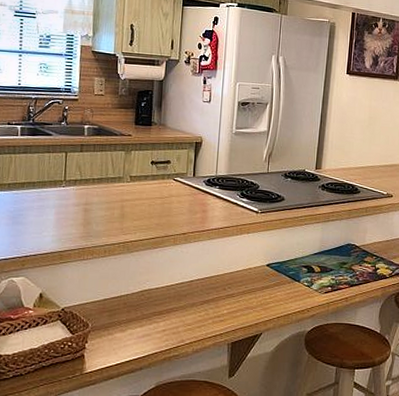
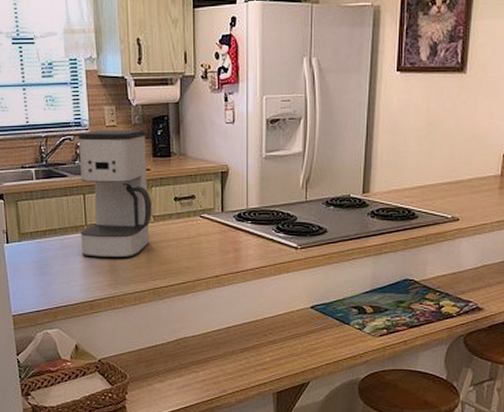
coffee maker: none [57,97,131,213] -> present [78,129,152,259]

